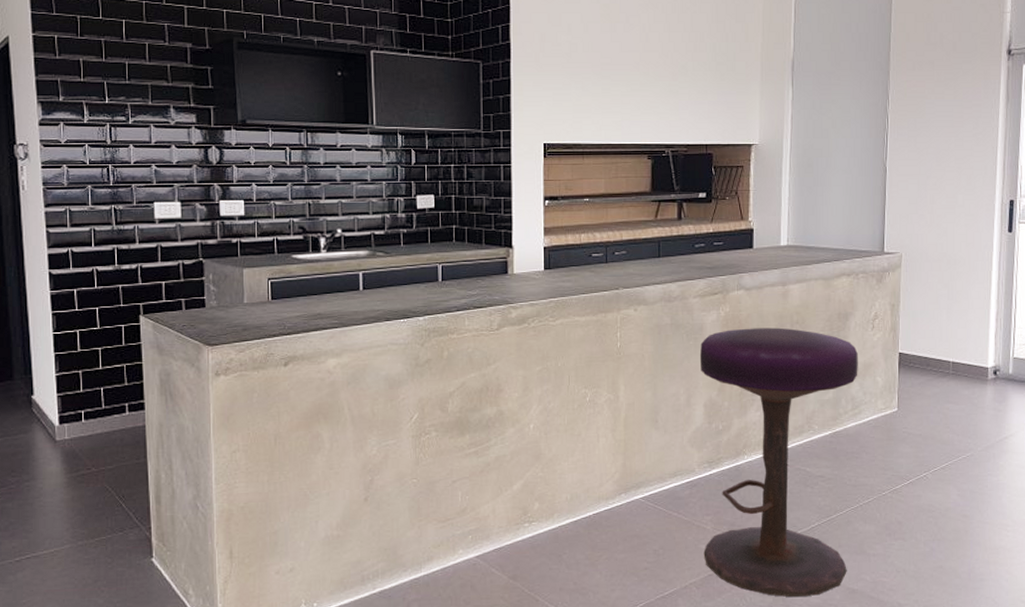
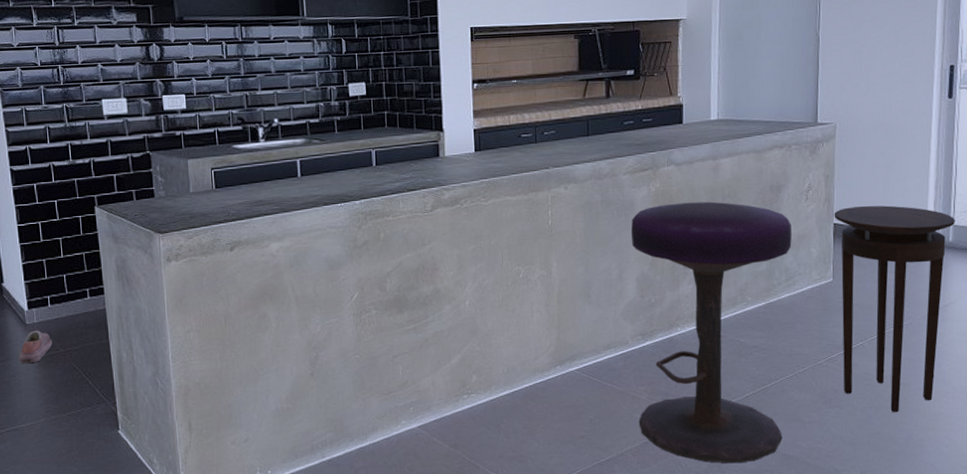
shoe: none [45,447,84,484] -> present [18,330,53,364]
stool: none [899,335,1015,545] -> present [834,205,955,412]

